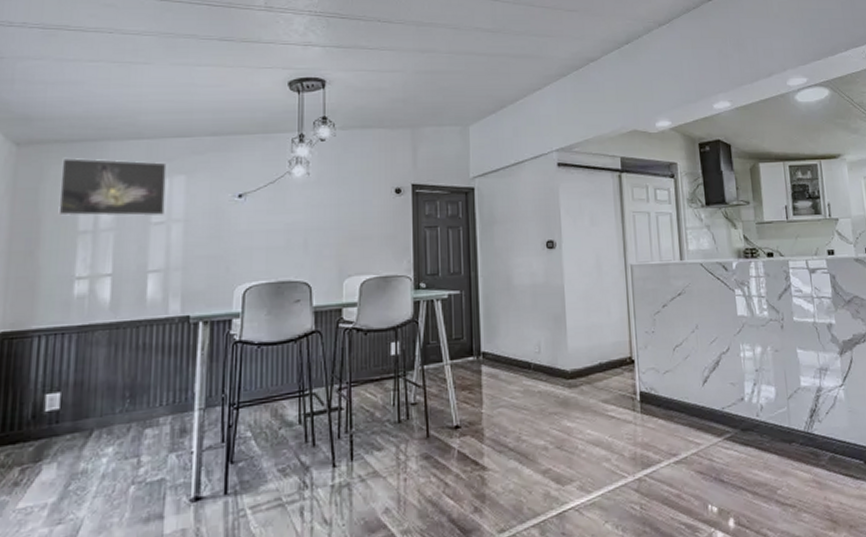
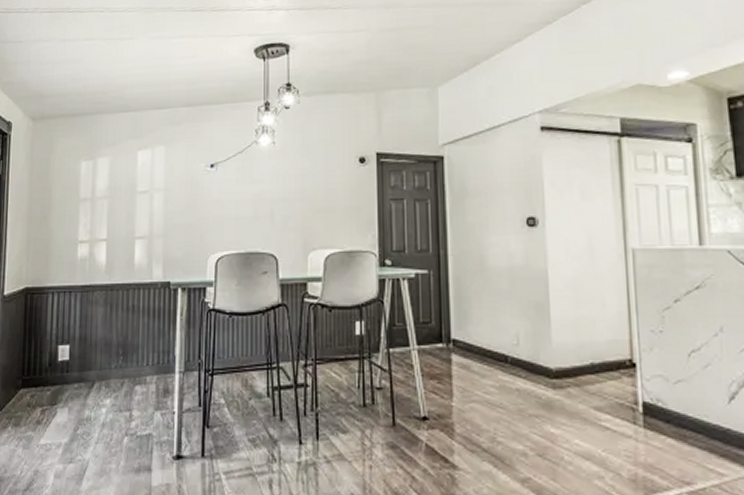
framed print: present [58,157,167,216] -> none [65,130,149,186]

